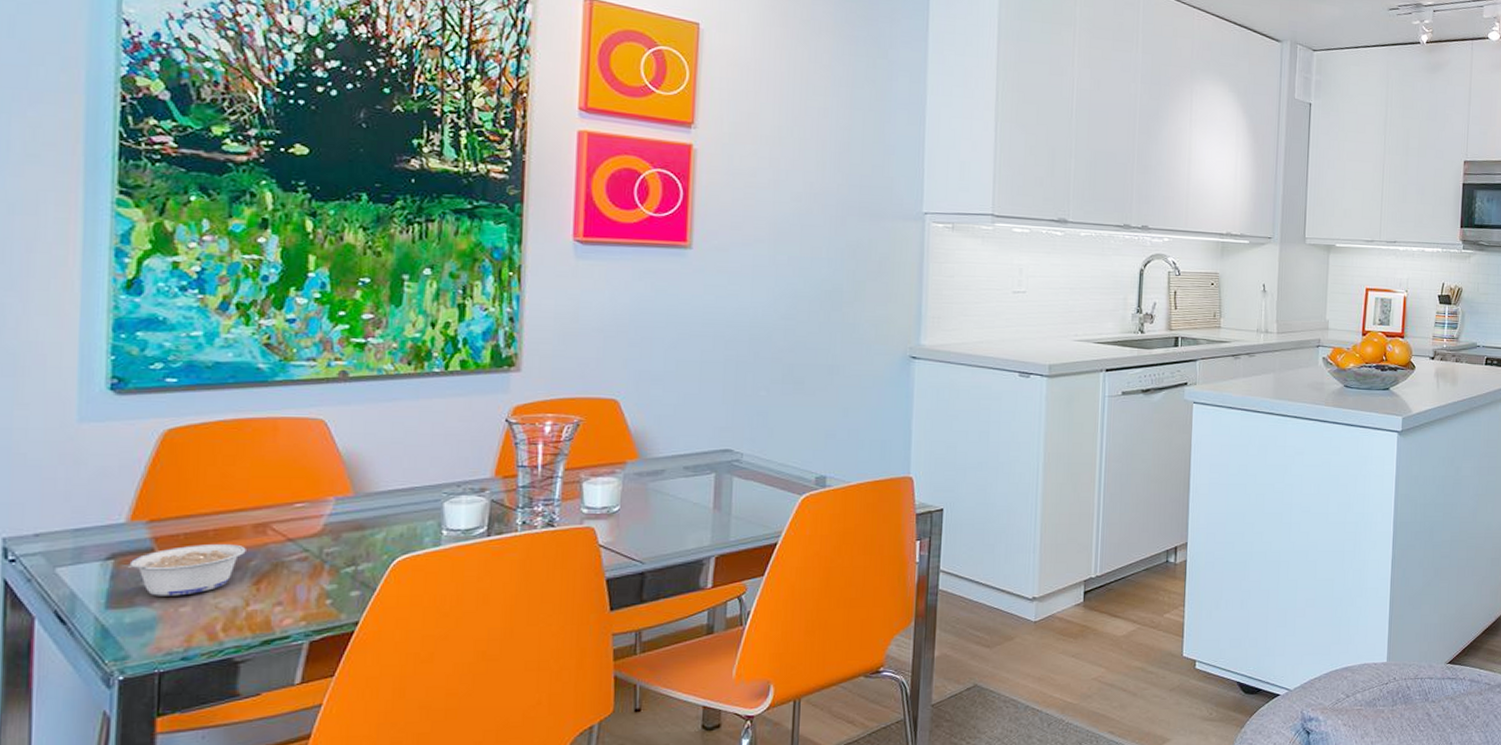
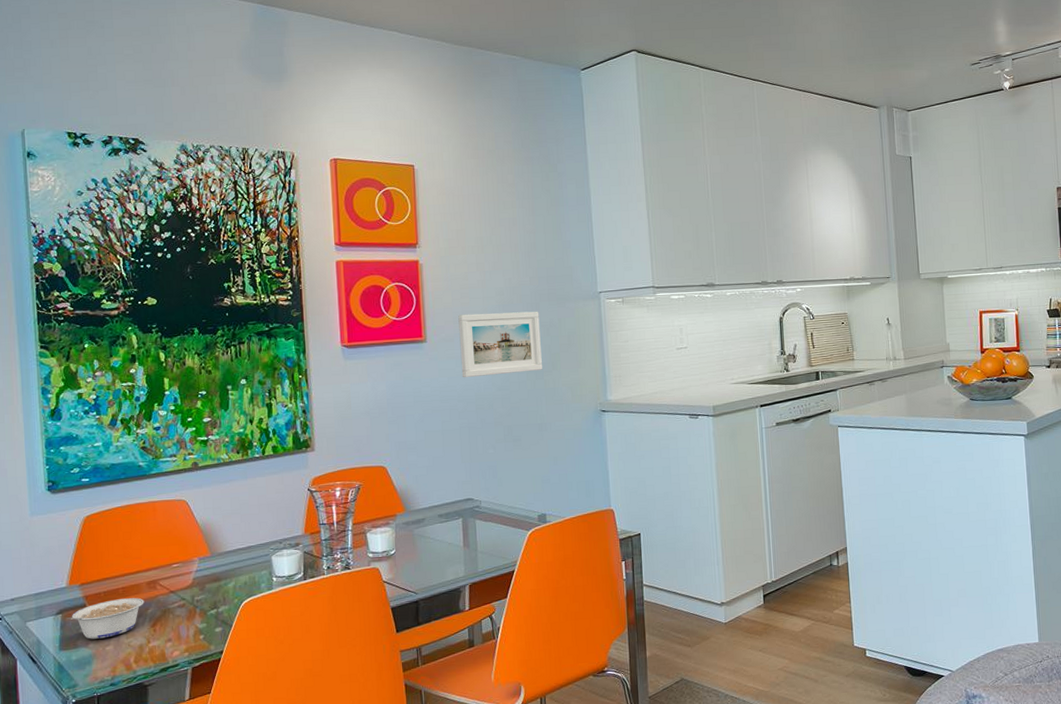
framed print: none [734,219,845,300] -> present [458,311,542,378]

